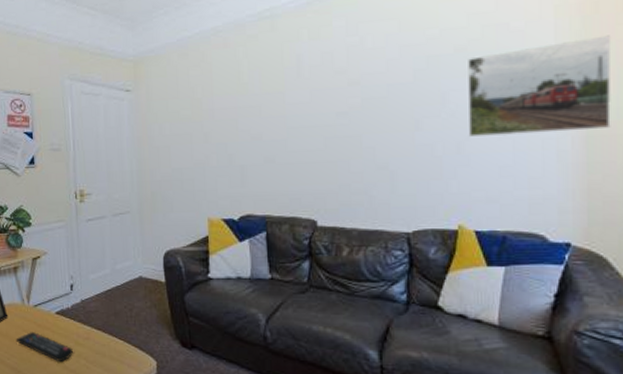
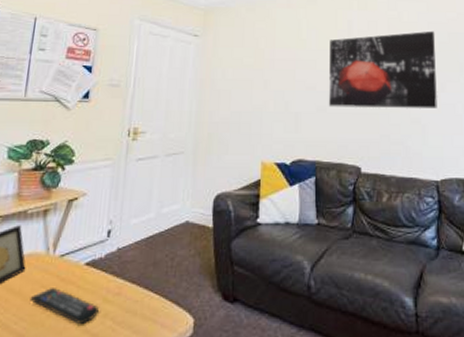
wall art: none [275,55,410,157] -> present [328,30,437,109]

